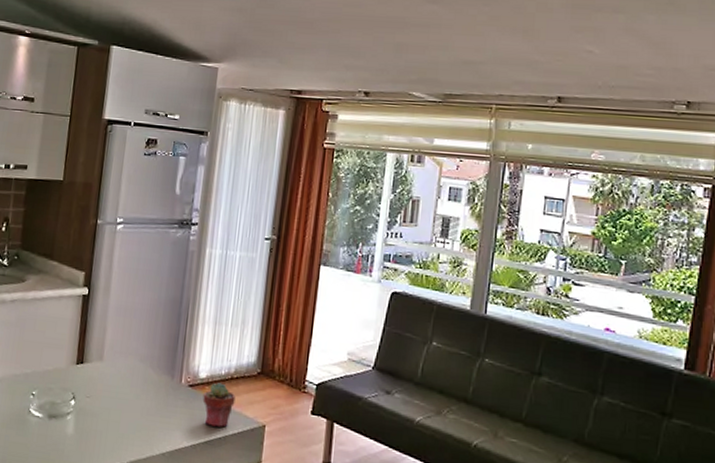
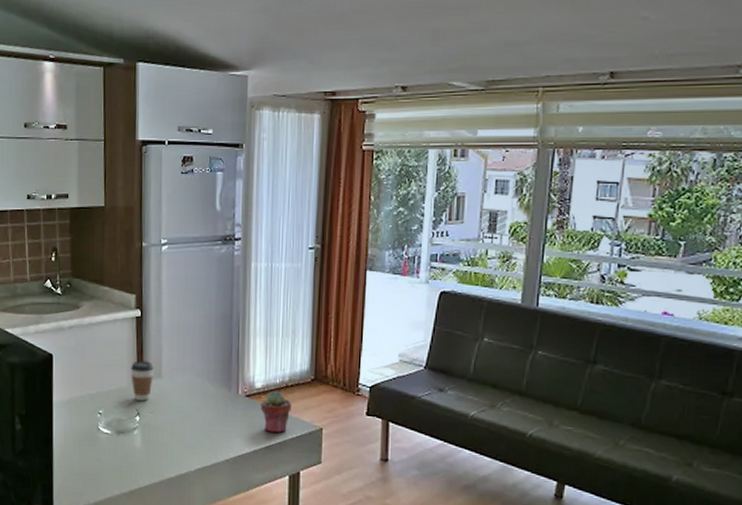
coffee cup: none [70,340,96,384] -> present [131,360,154,401]

